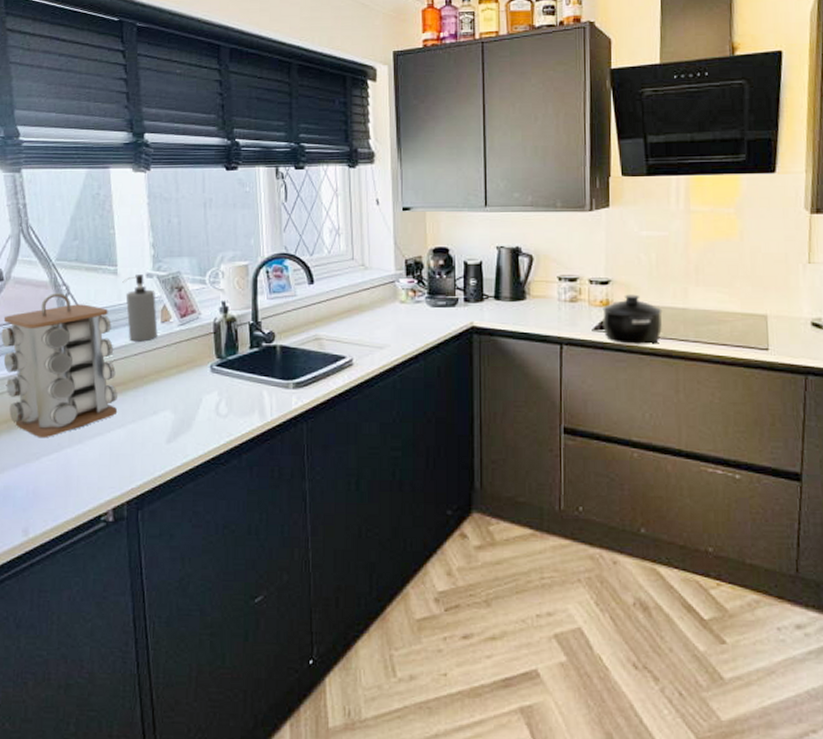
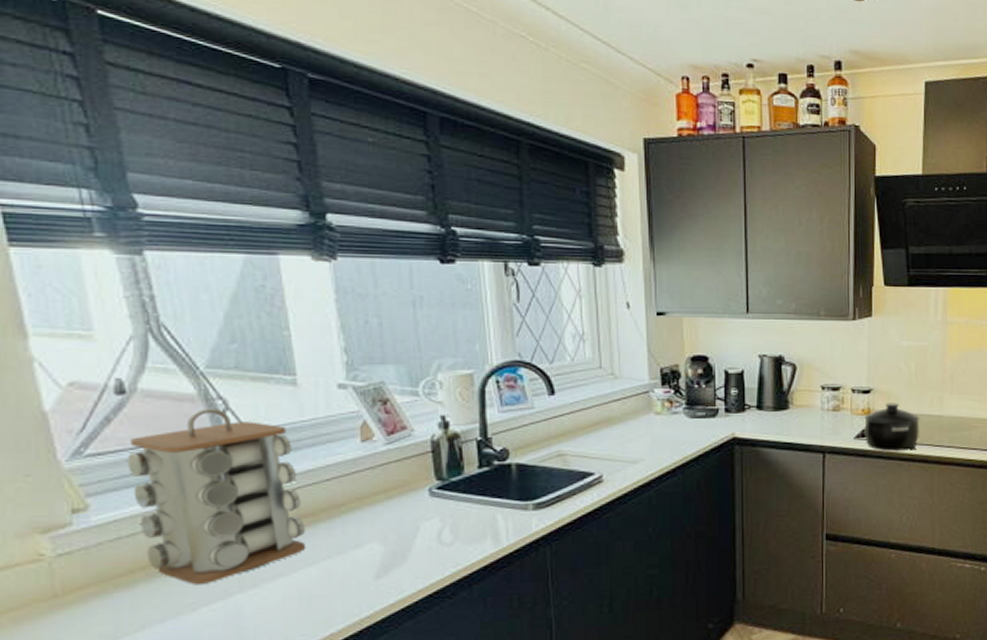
soap dispenser: present [122,274,158,342] -> none [304,385,357,465]

